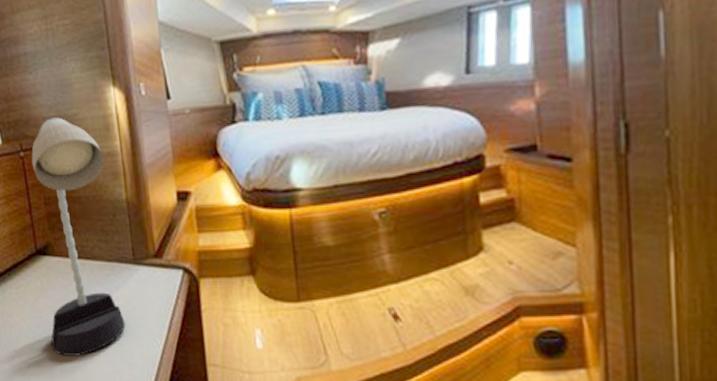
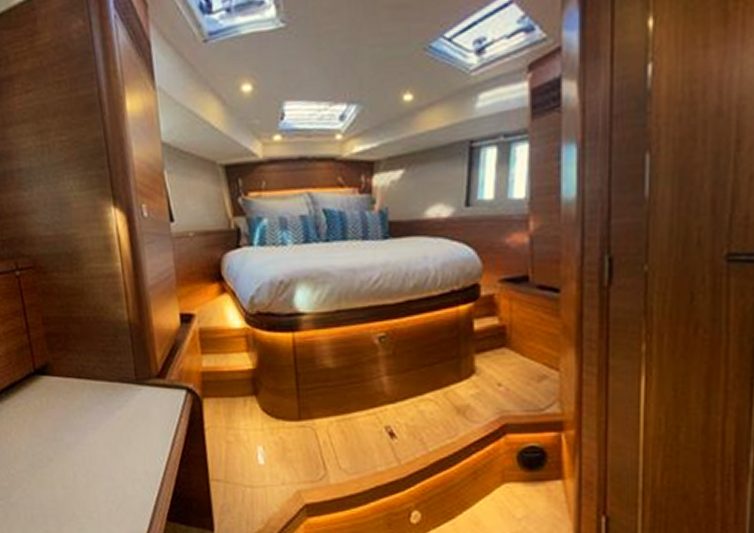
desk lamp: present [31,117,126,356] -> none [28,236,128,473]

